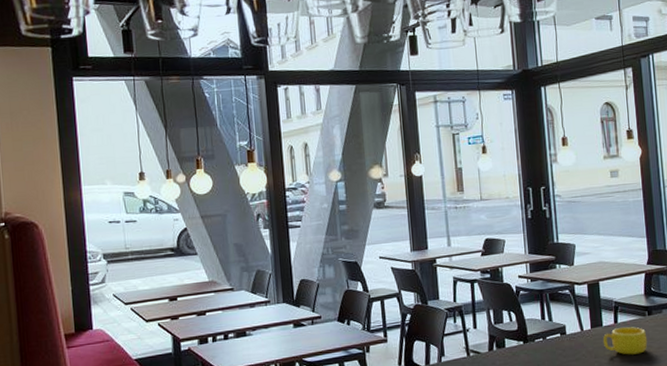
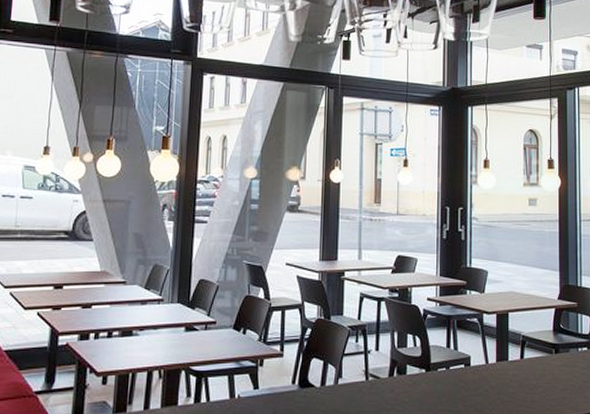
cup: present [602,327,648,355] -> none [507,364,553,394]

